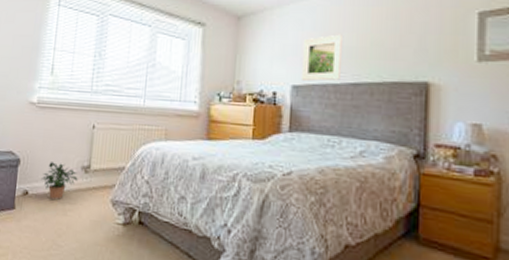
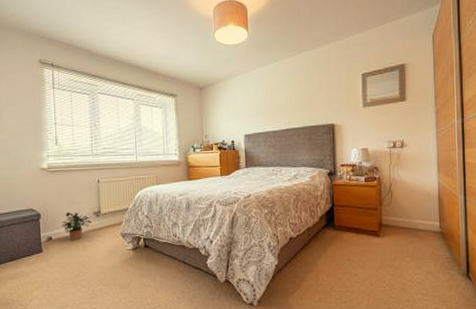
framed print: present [300,34,342,81] -> none [249,95,277,131]

